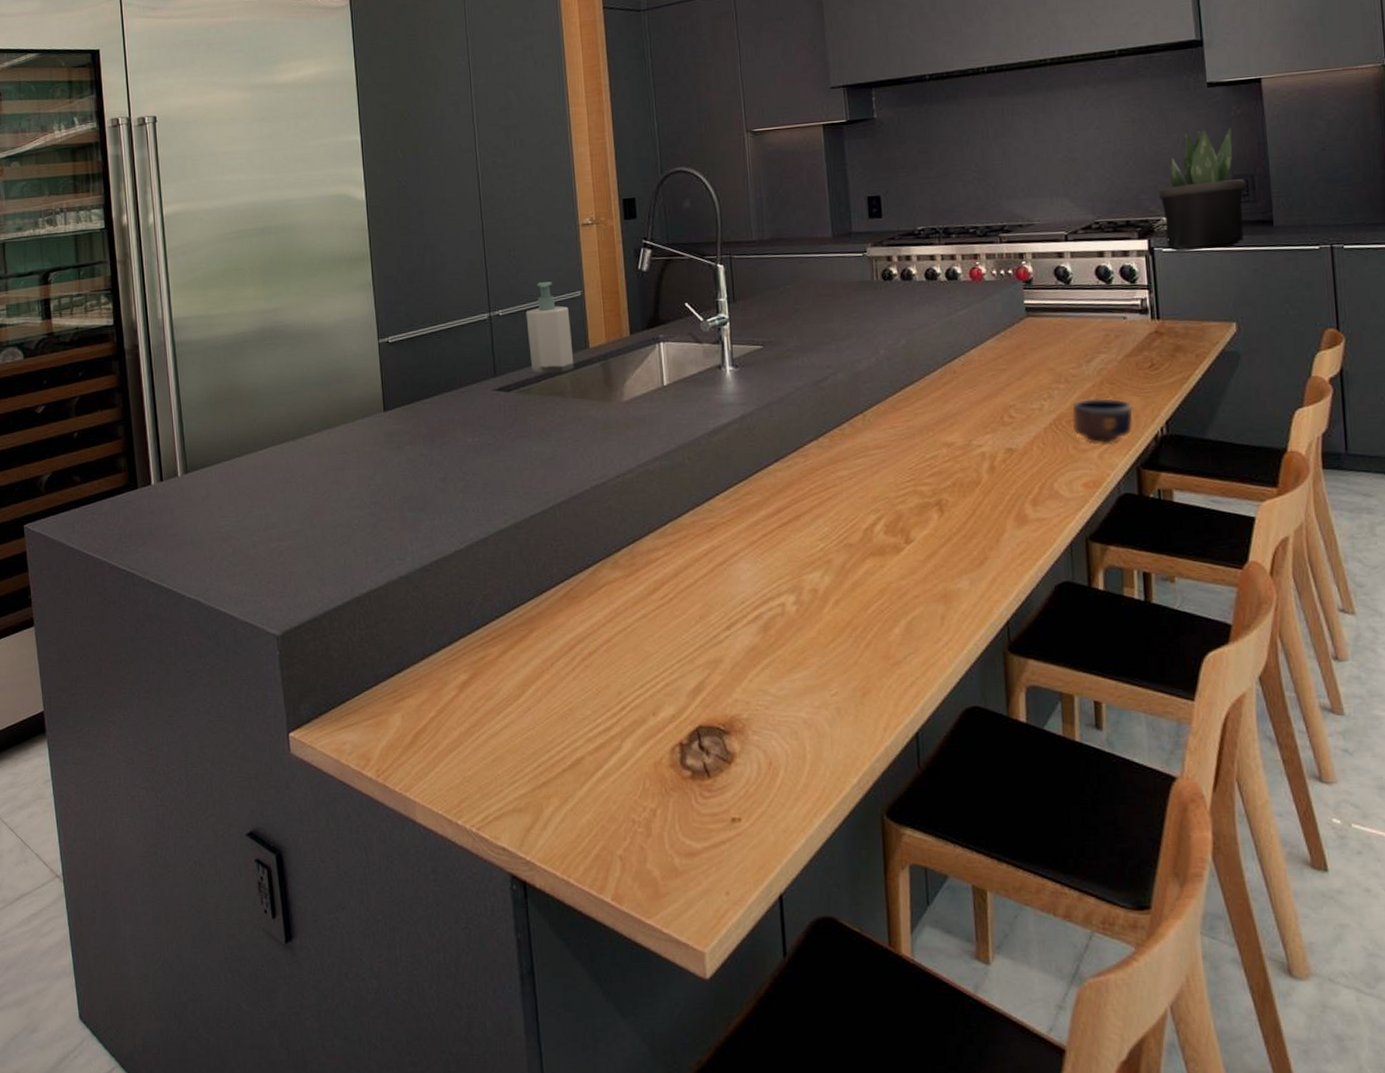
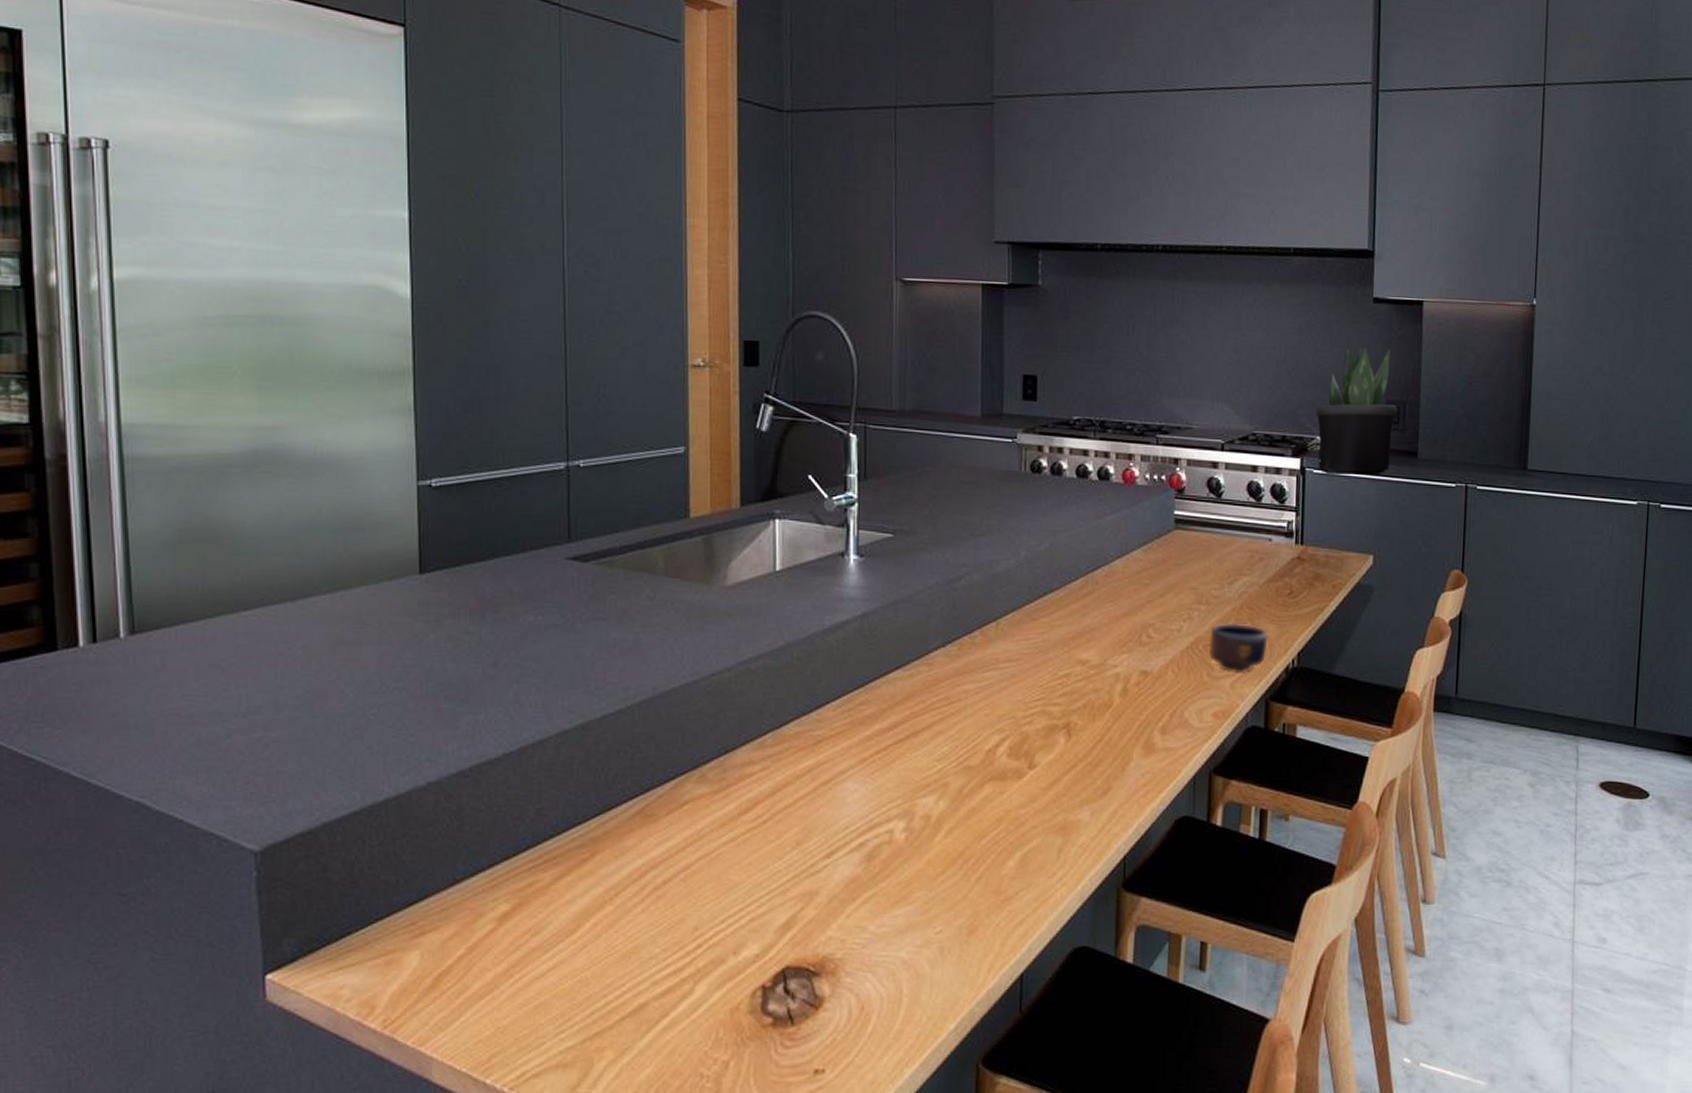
soap bottle: present [525,282,574,375] -> none [613,431,670,546]

